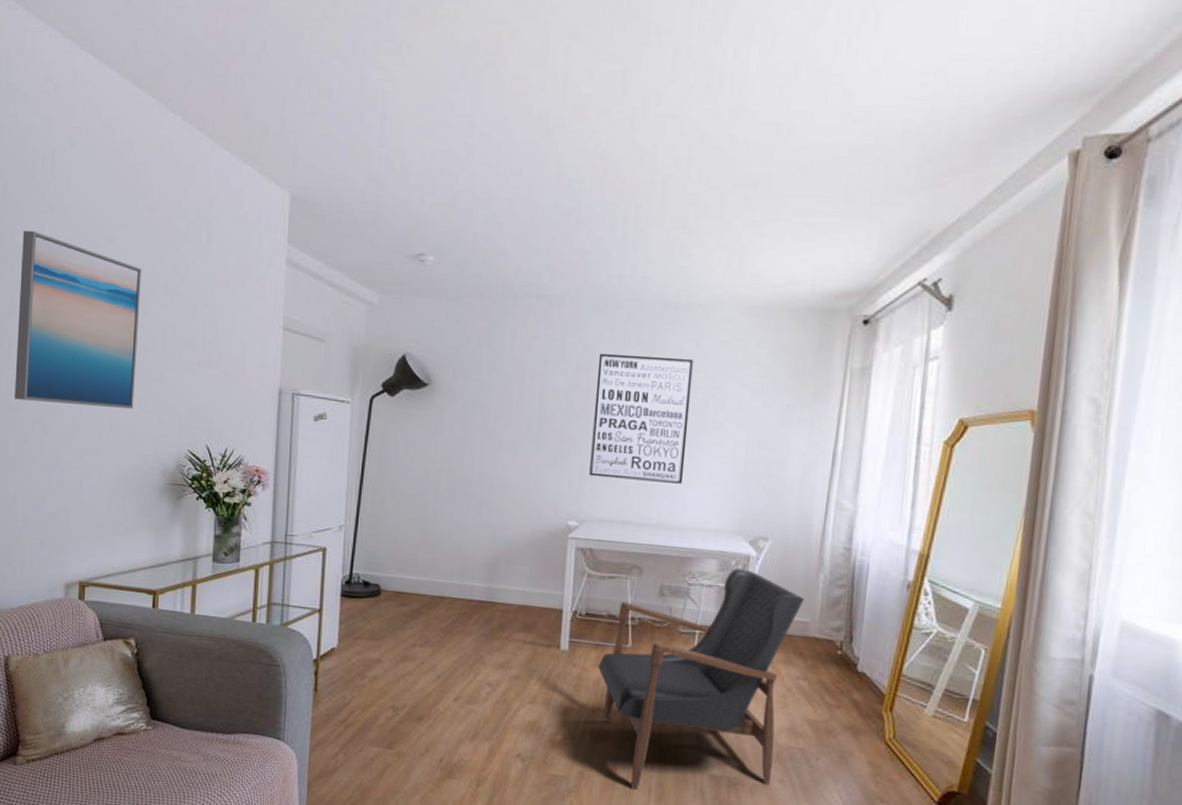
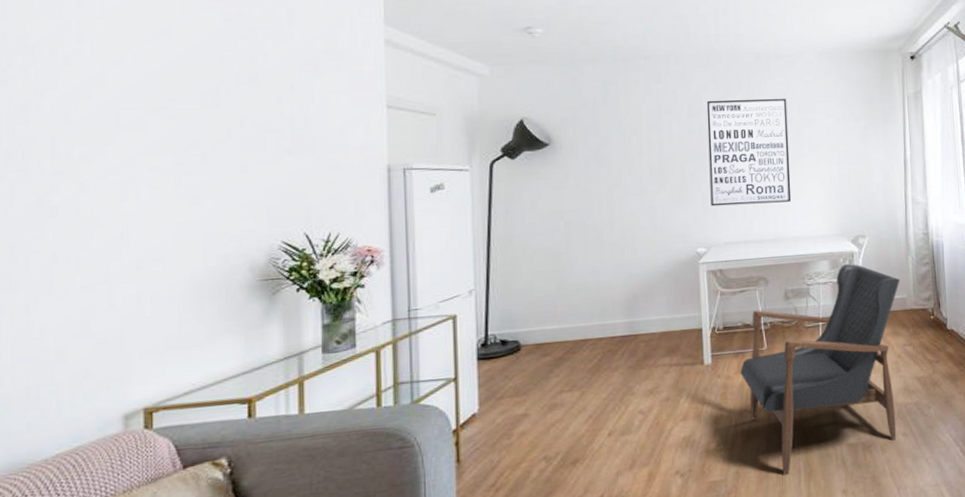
wall art: present [14,230,141,410] -> none [35,27,208,216]

